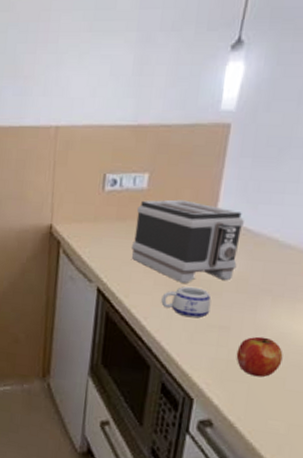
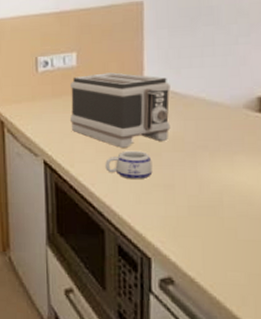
apple: present [236,336,283,378] -> none [185,191,230,230]

